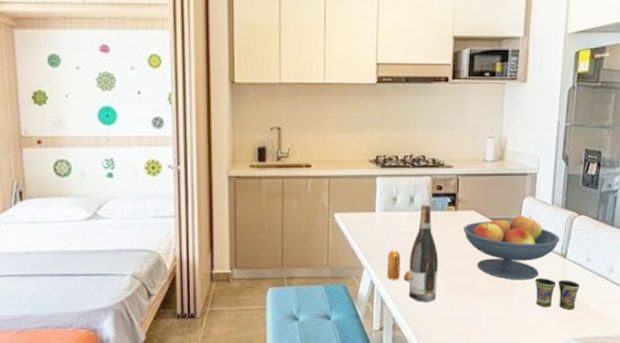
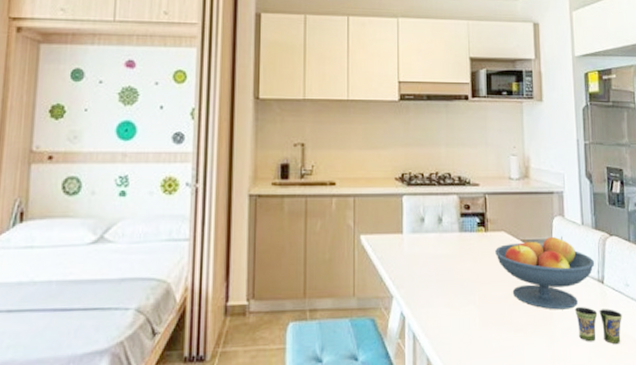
pepper shaker: present [387,249,410,282] -> none [418,276,443,313]
wine bottle: present [408,204,439,302] -> none [441,224,473,337]

